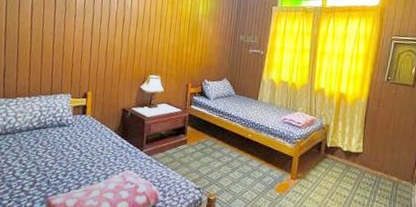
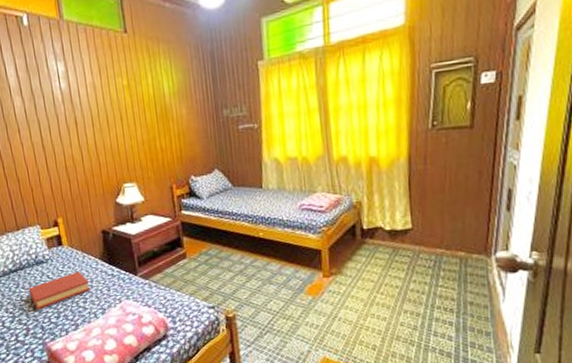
hardback book: none [45,138,101,166] -> present [28,271,91,310]

